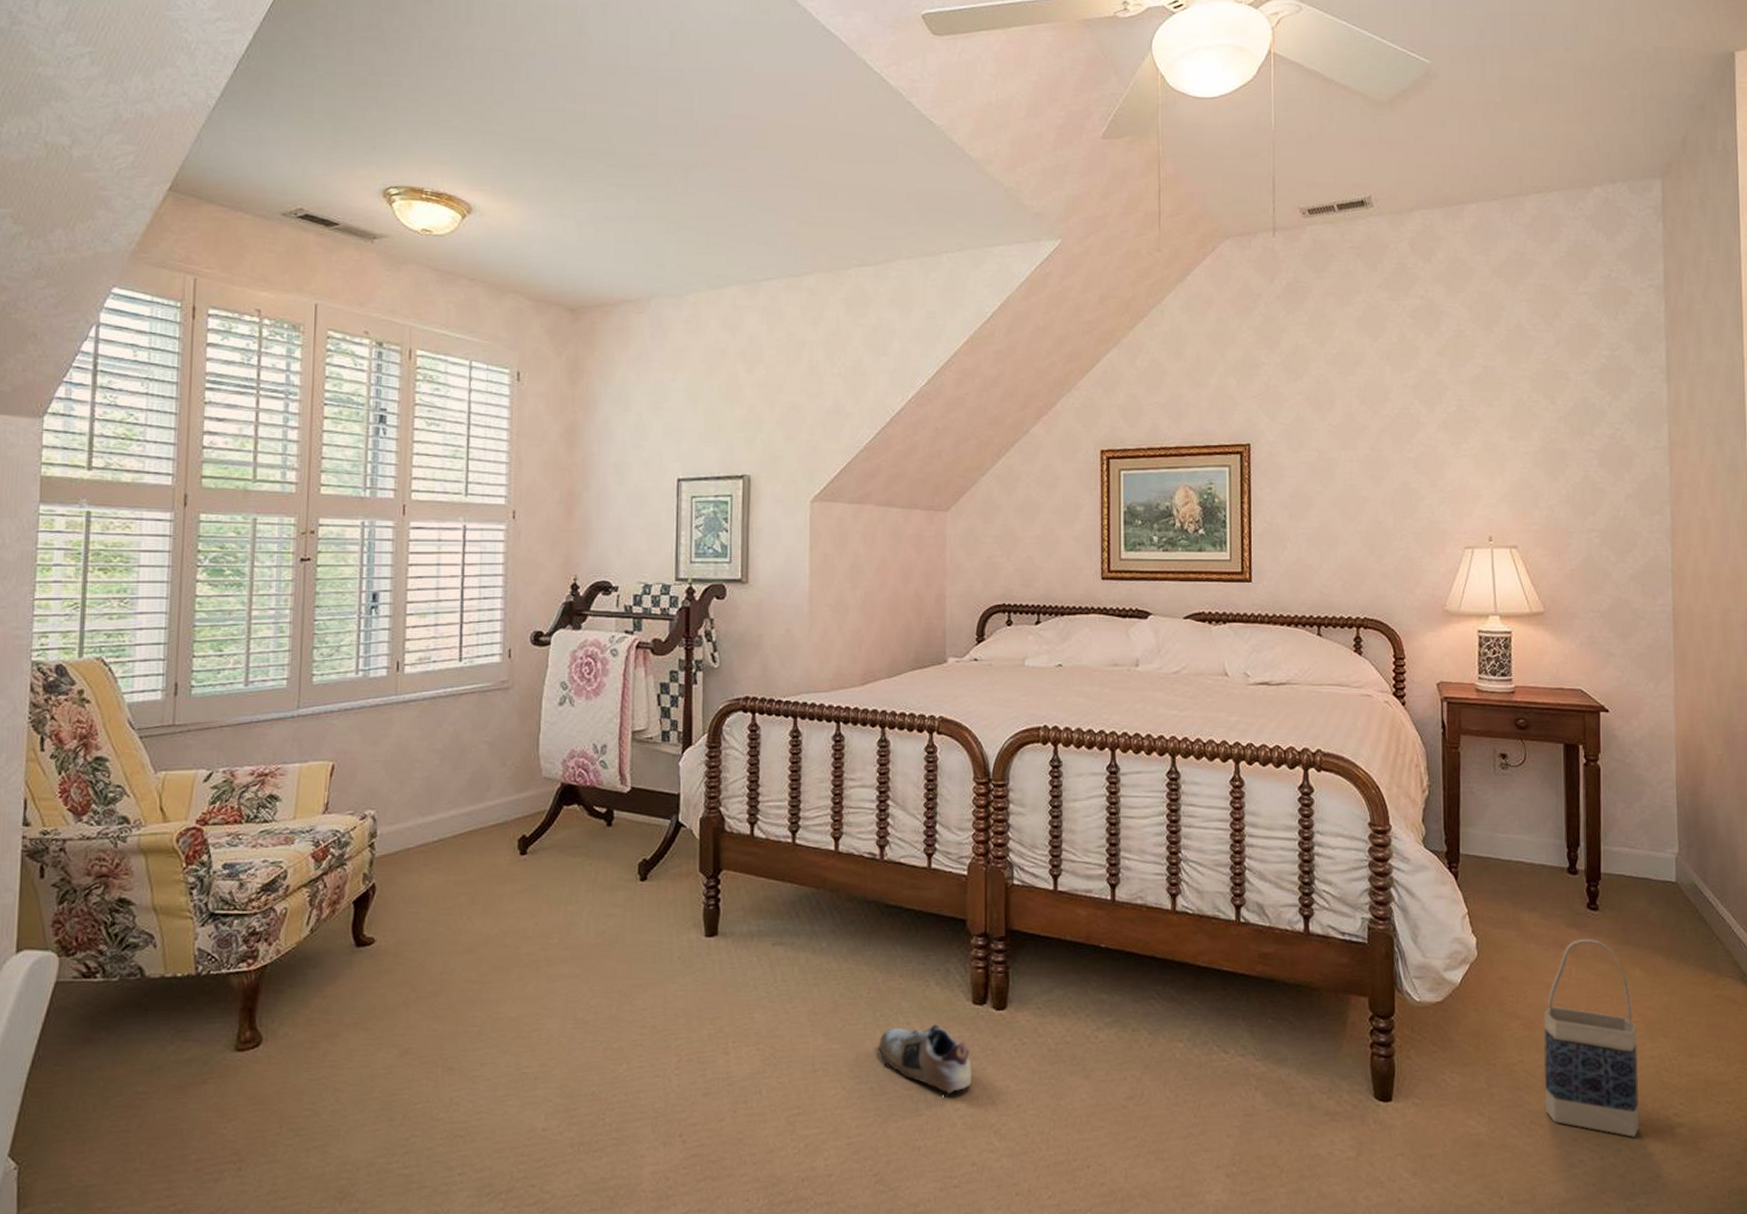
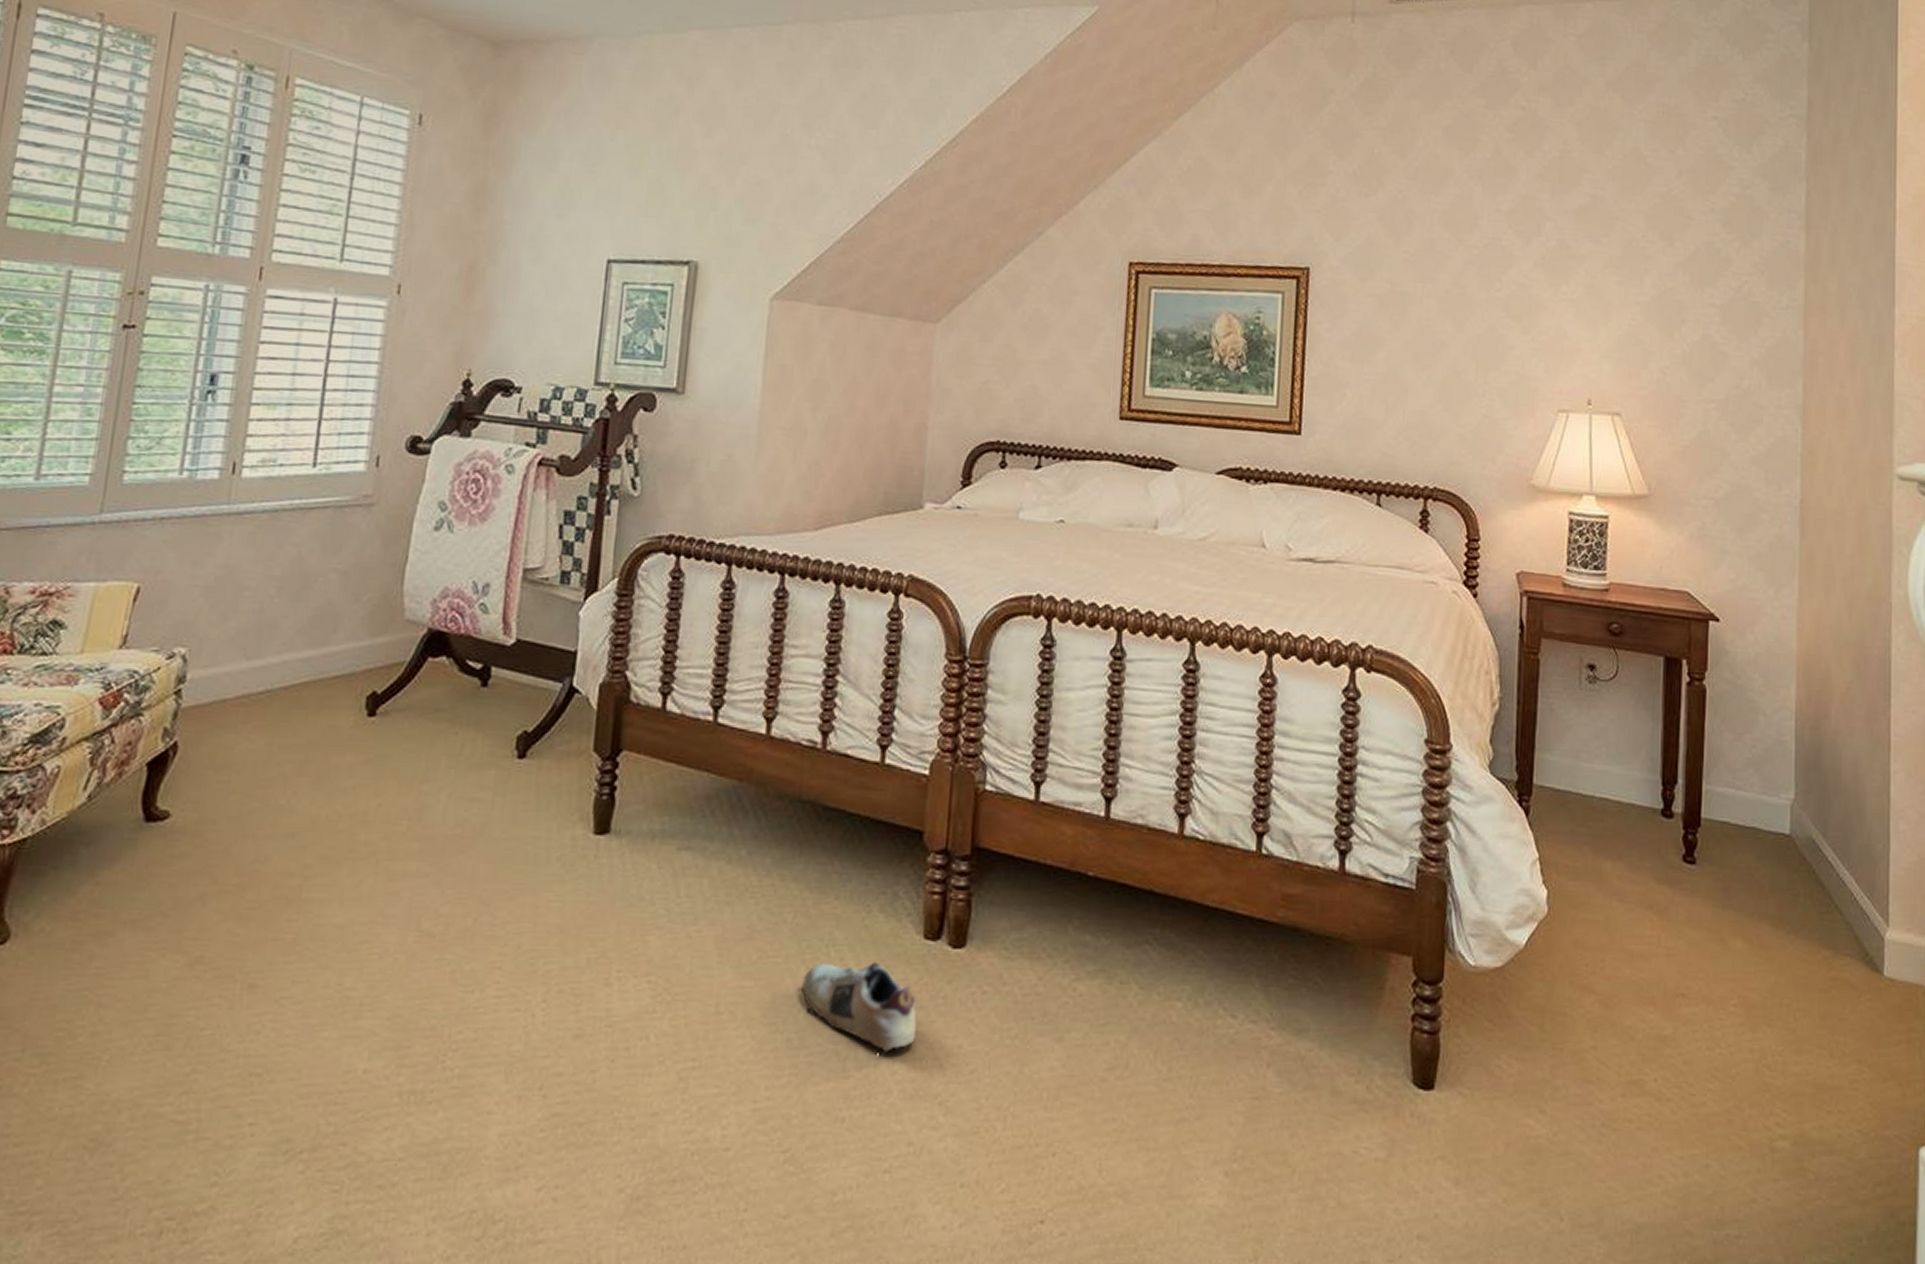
bag: present [1543,939,1640,1137] -> none [1620,899,1735,1150]

